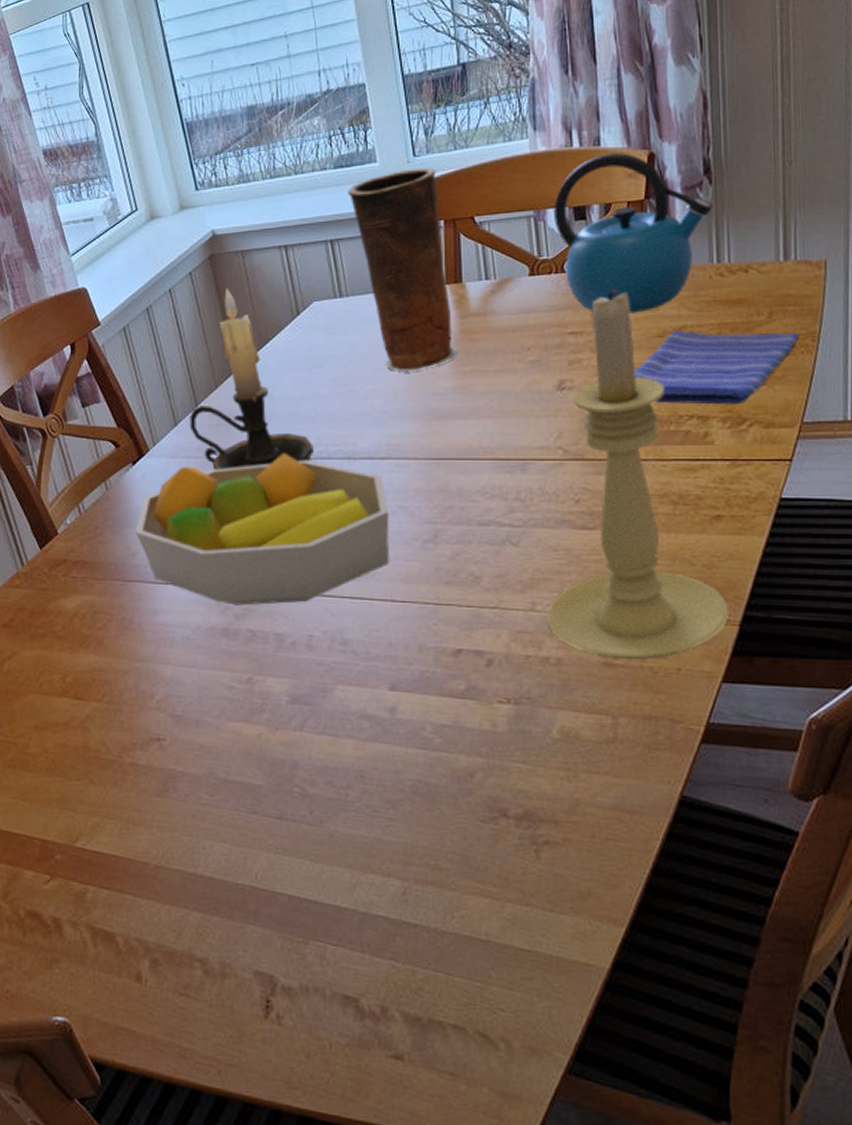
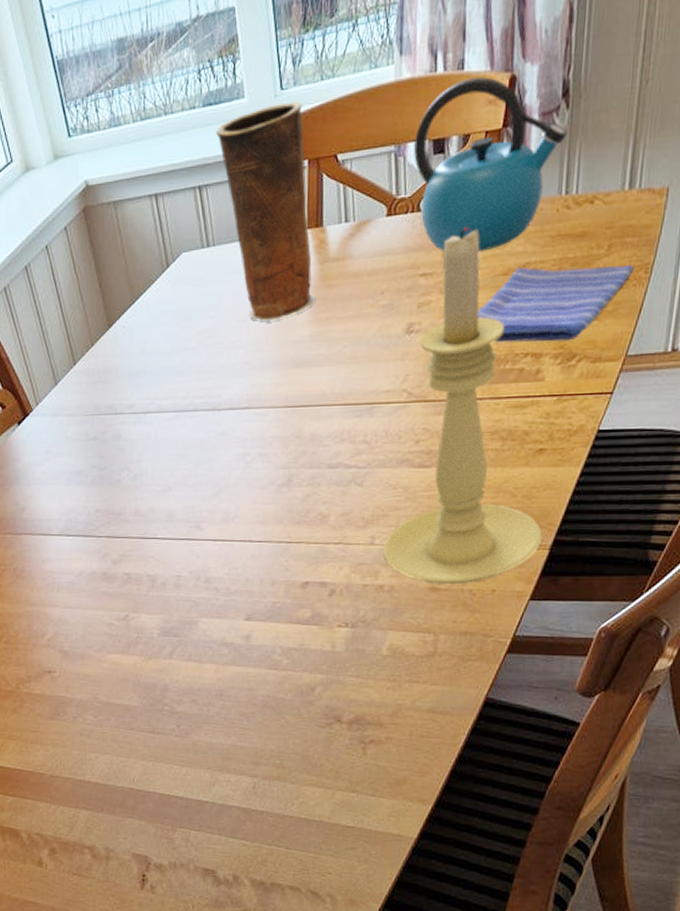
fruit bowl: present [135,453,390,606] -> none [23,407,249,552]
candle holder: present [189,288,314,470] -> none [68,242,182,426]

